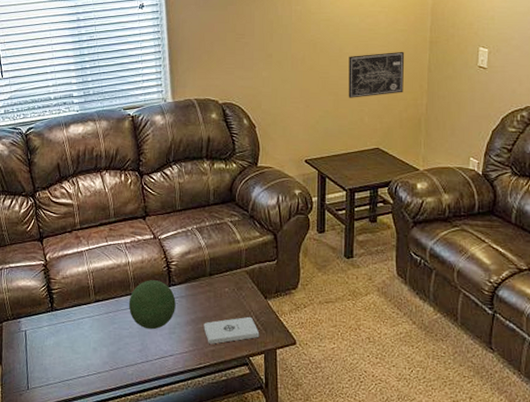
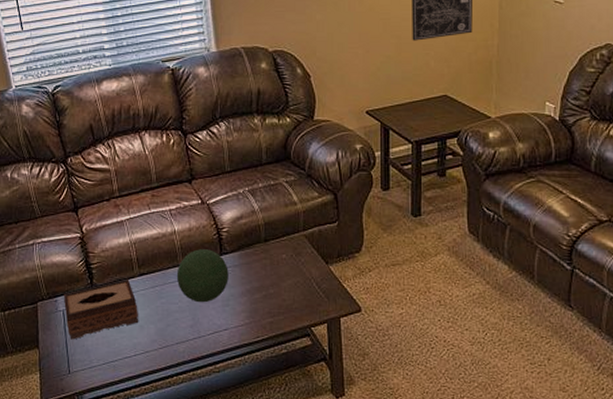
tissue box: none [26,304,93,358] -> present [63,278,138,340]
notepad: present [204,316,260,344] -> none [260,284,322,315]

